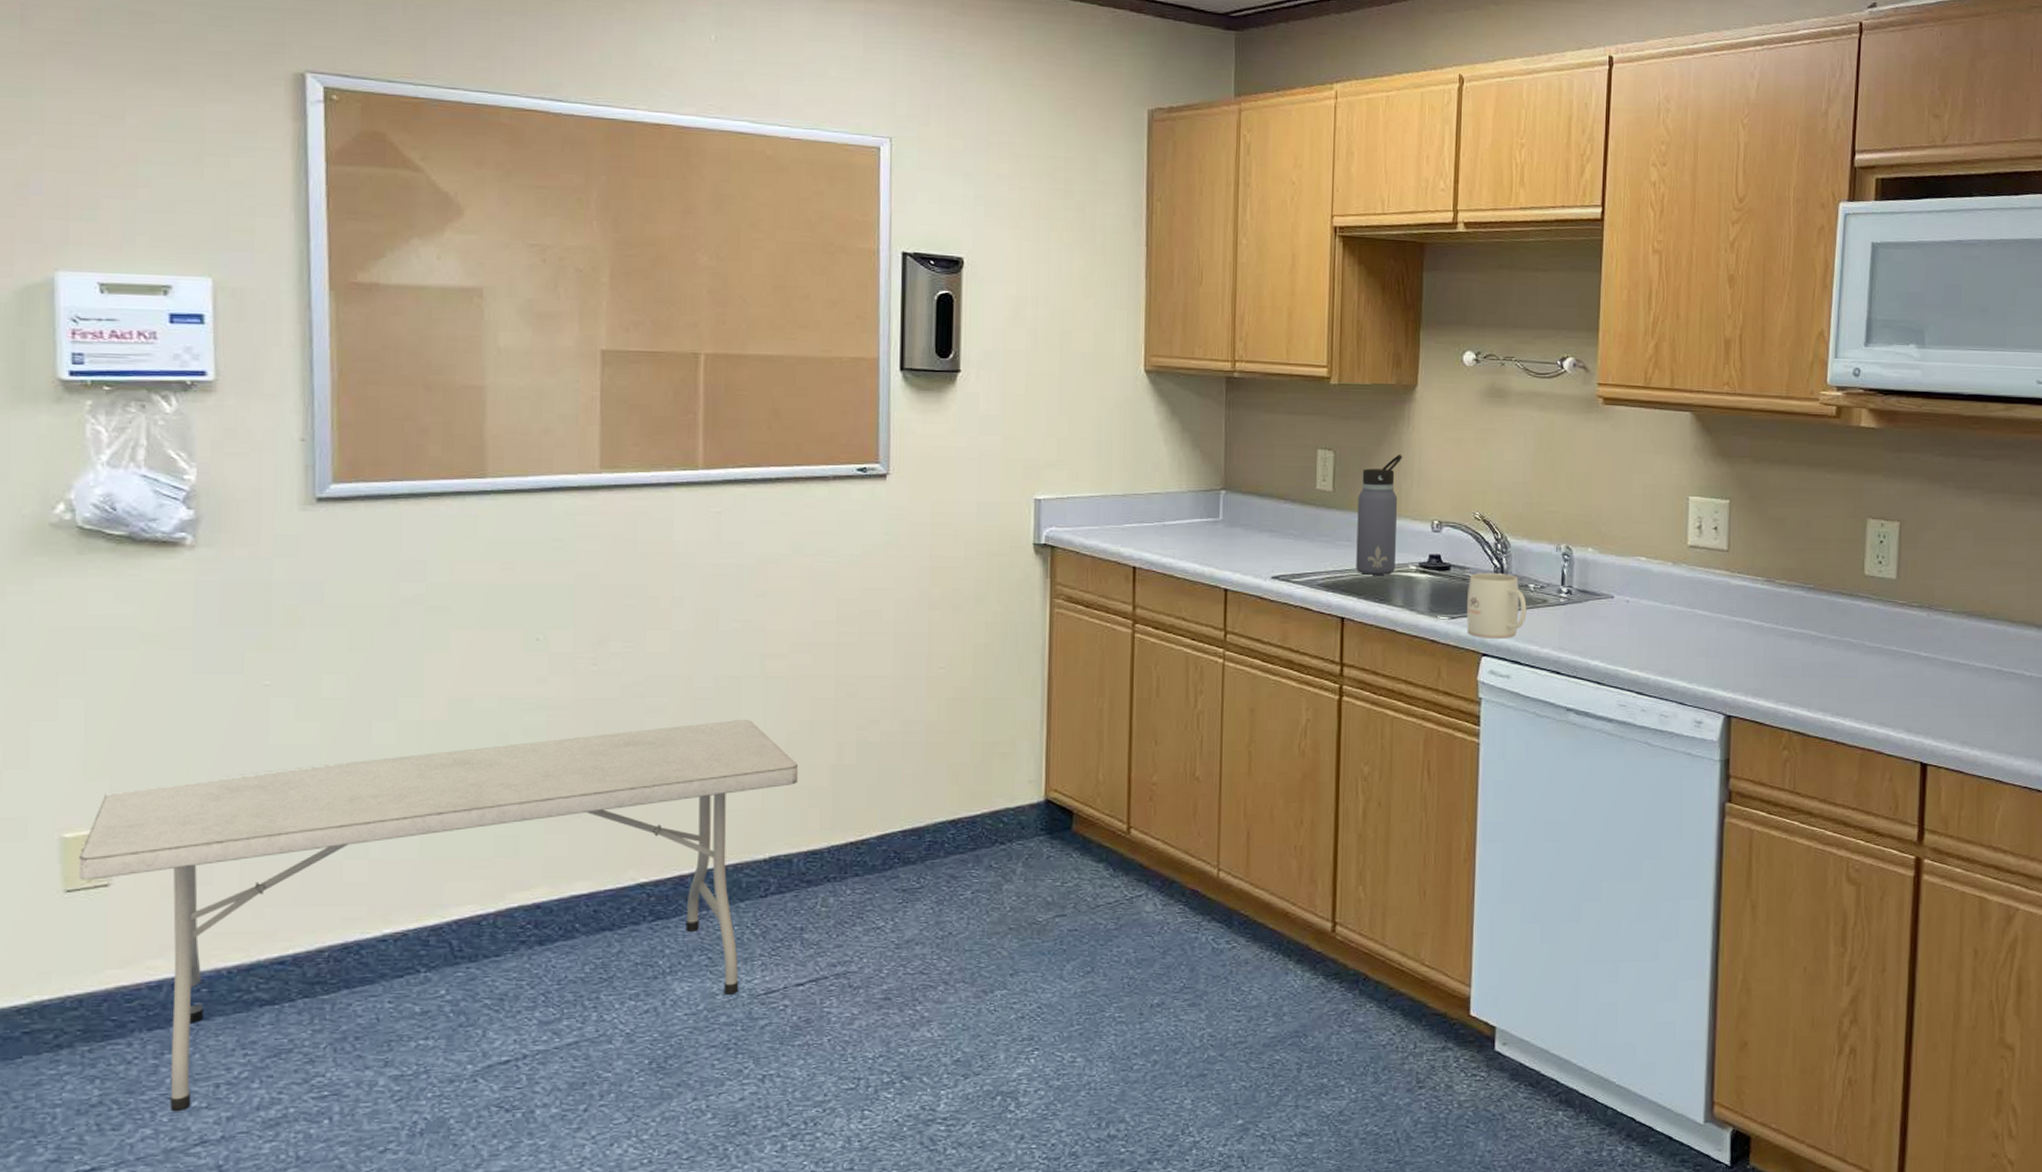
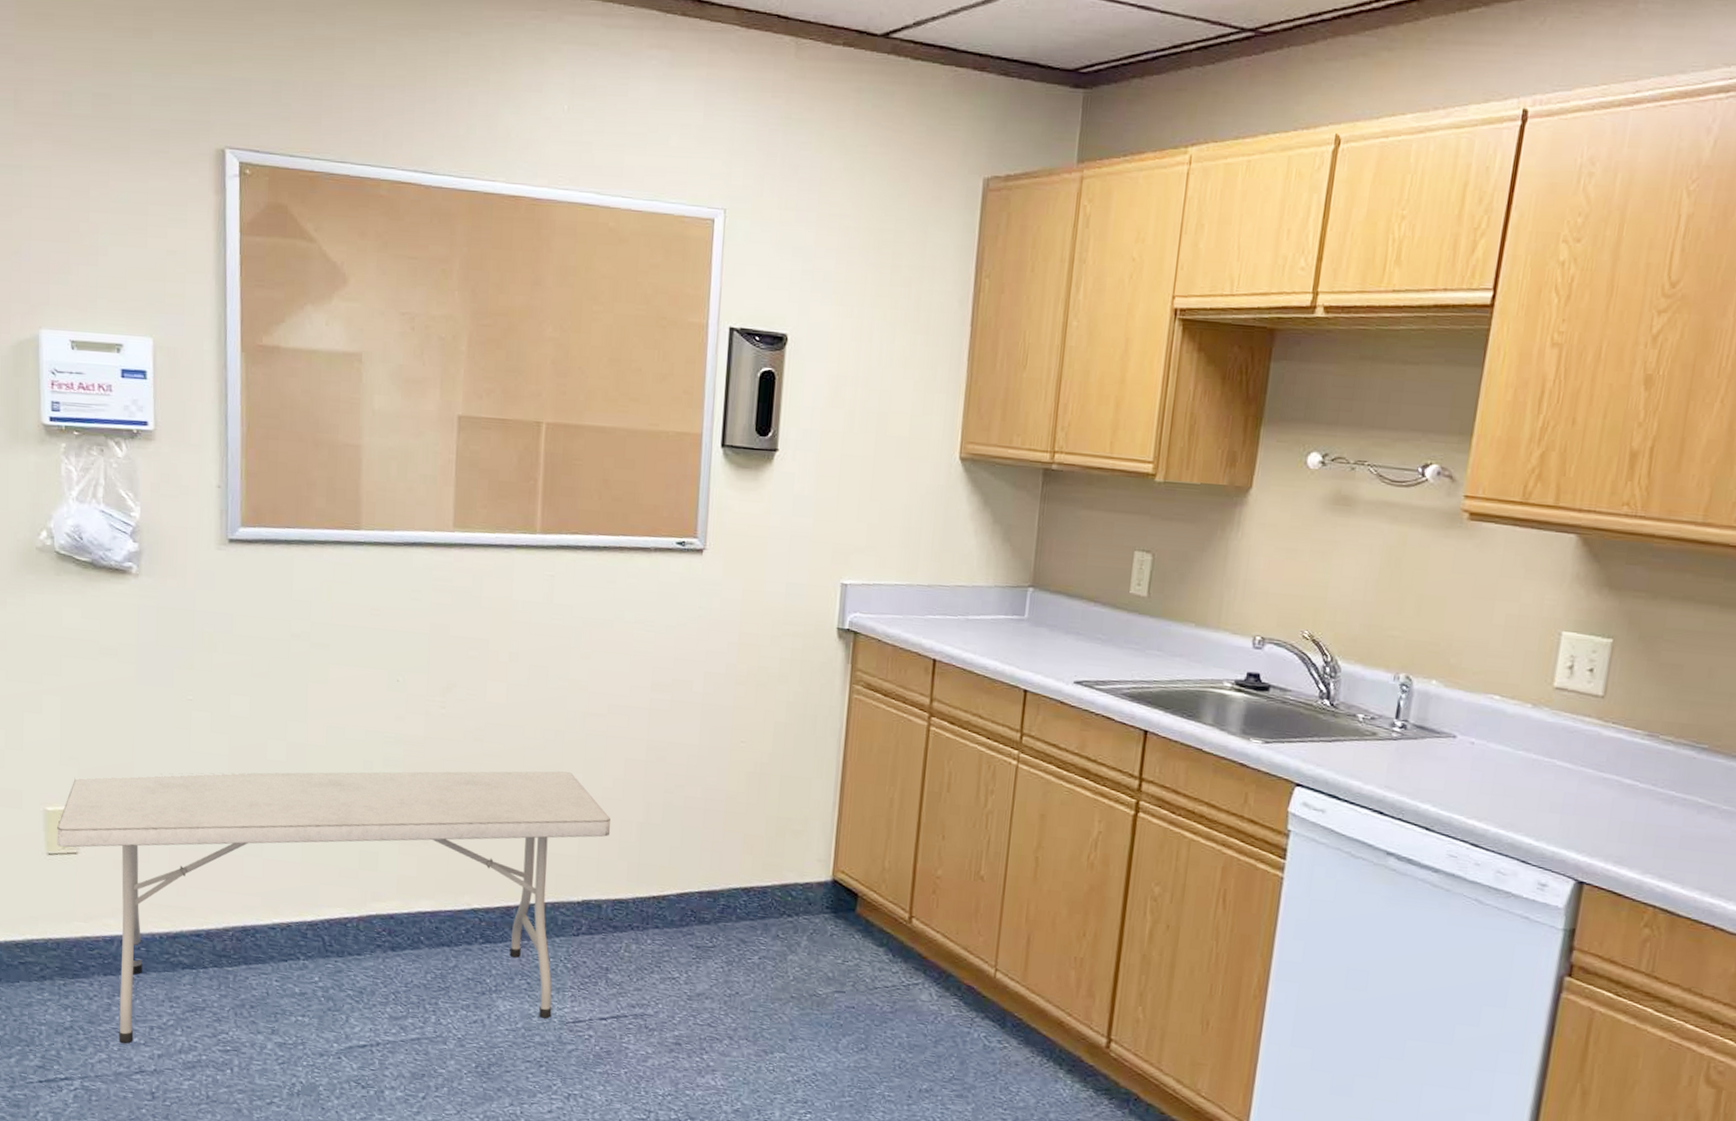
water bottle: present [1356,454,1403,575] -> none [1165,561,1228,690]
mug: present [1466,572,1527,640] -> none [1281,696,1353,771]

